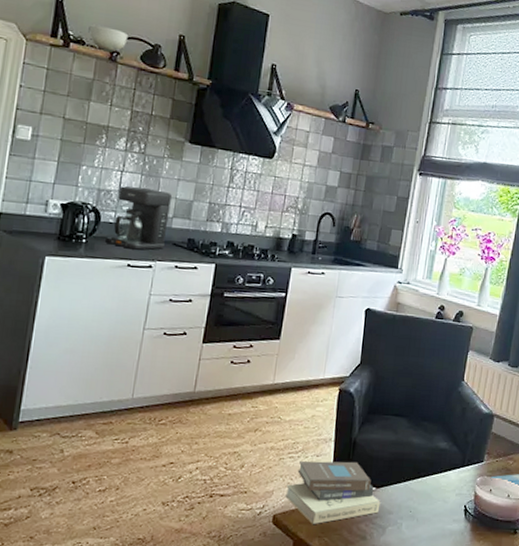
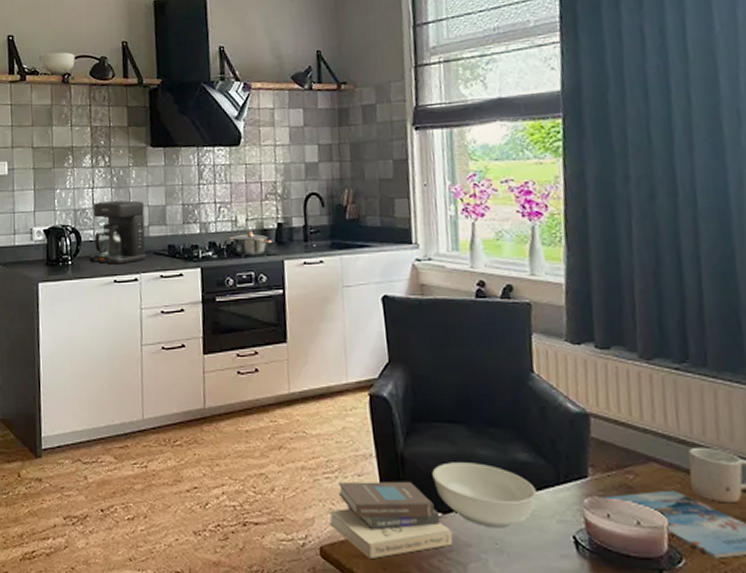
cooking pot: none [245,236,286,262] -> present [228,230,273,257]
bowl: none [374,447,447,500] -> present [432,462,537,528]

